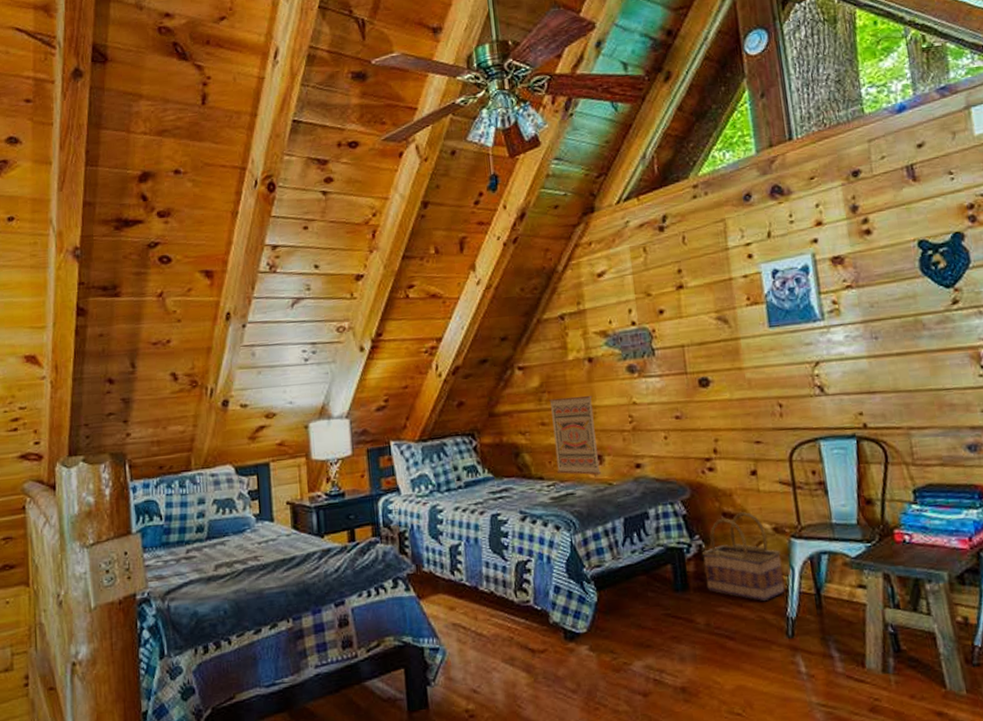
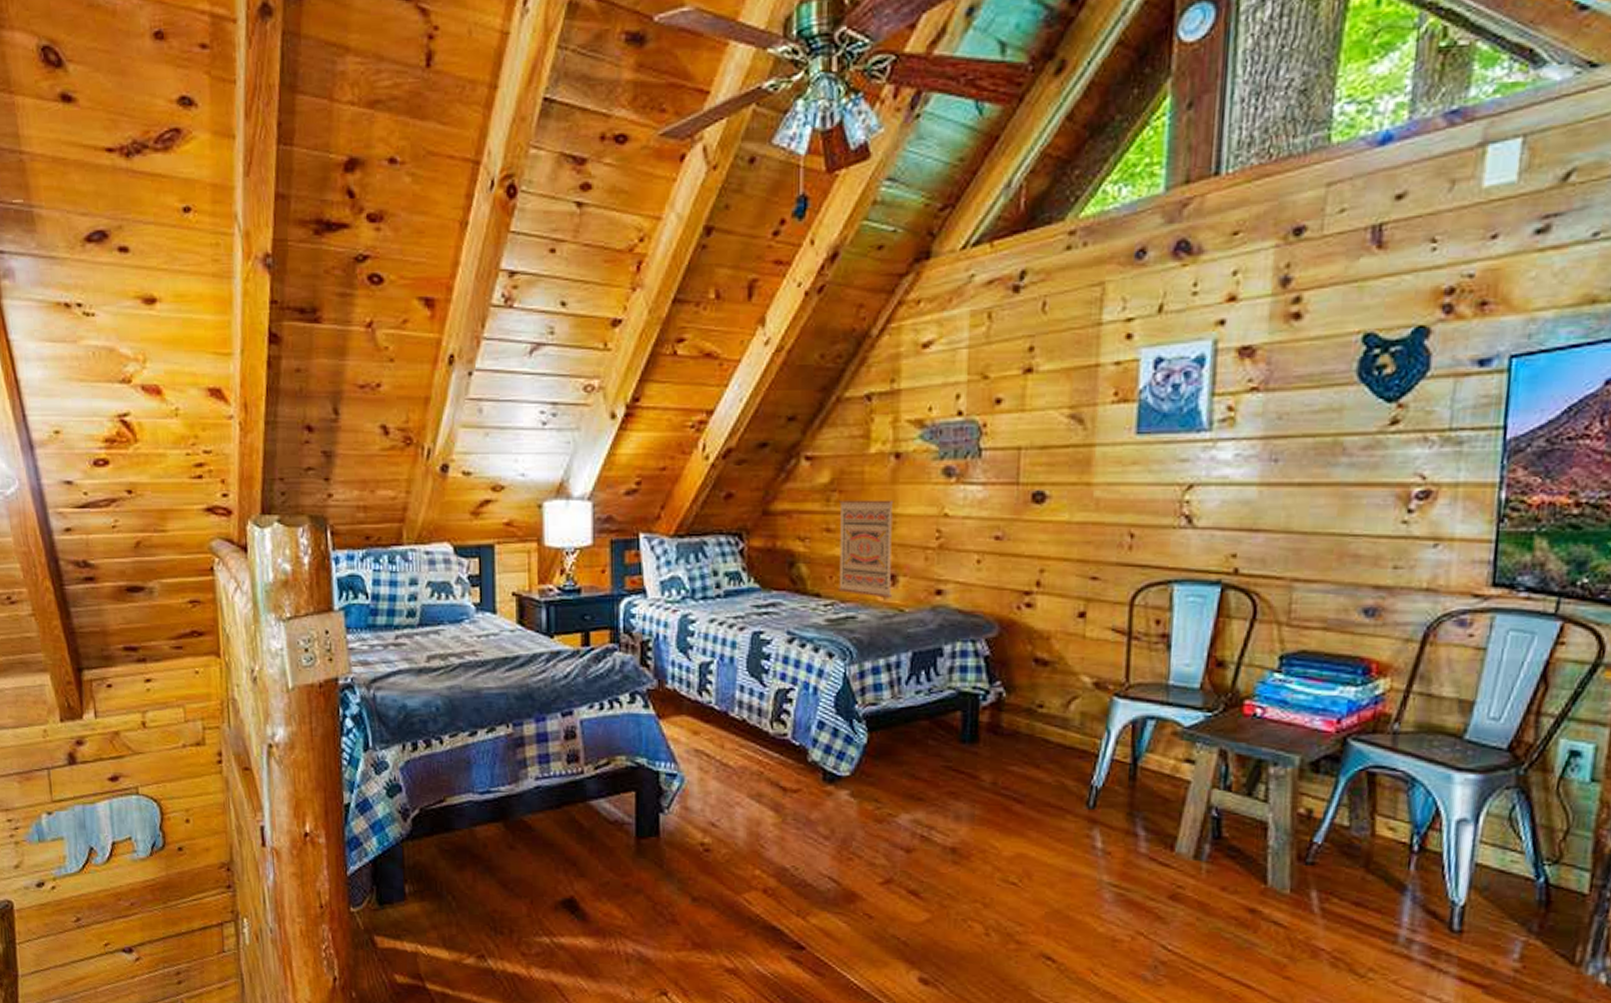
basket: present [701,512,785,601] -> none [1000,660,1099,764]

